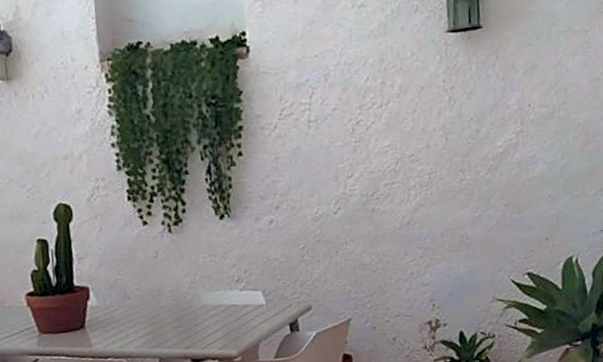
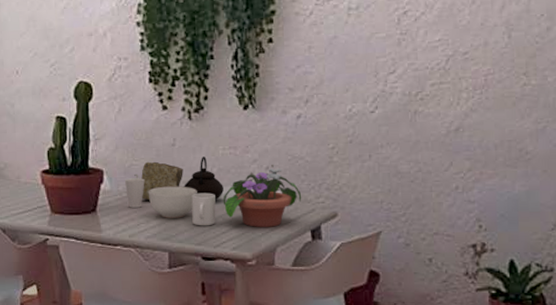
cup: none [111,287,131,321] -> present [125,173,145,208]
decorative stone: none [126,274,168,312] -> present [141,161,183,201]
bowl: none [134,295,182,327] -> present [148,186,197,218]
teapot: none [169,266,207,306] -> present [184,157,224,201]
cup: none [177,299,202,331] -> present [191,193,216,226]
potted flower: none [206,267,279,327] -> present [223,164,302,227]

